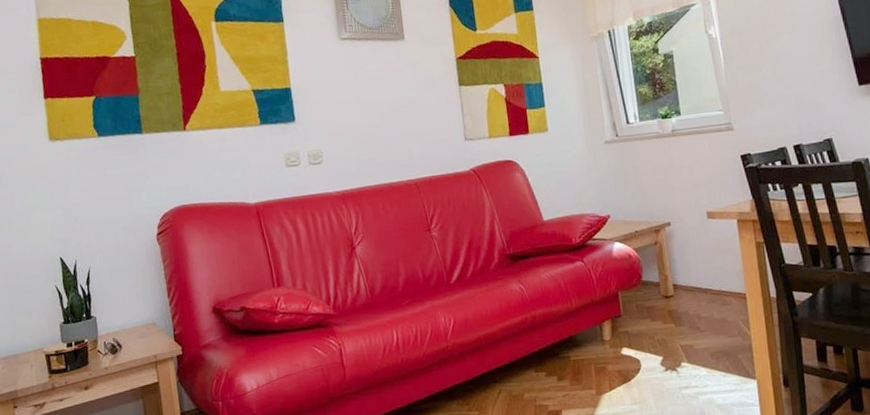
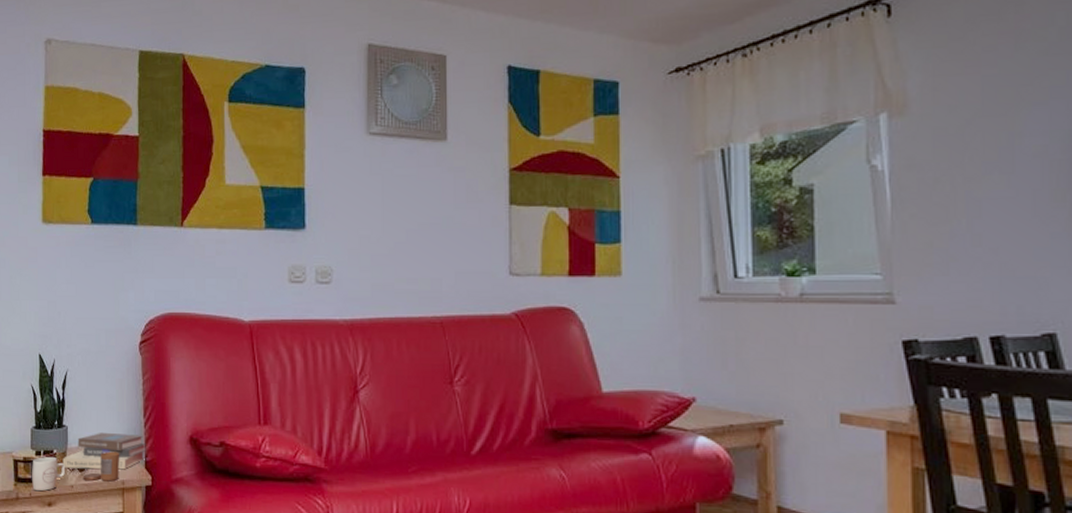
mug: none [64,346,99,379] -> present [31,457,66,492]
books: none [94,313,174,353] -> present [62,433,146,470]
candle: none [116,331,151,361] -> present [83,451,120,482]

